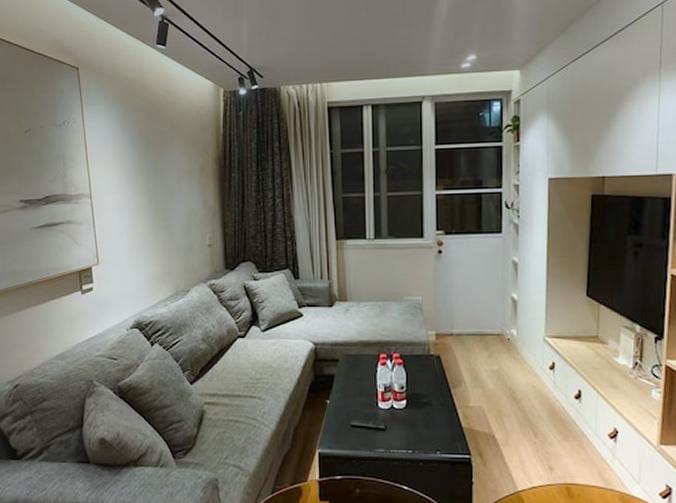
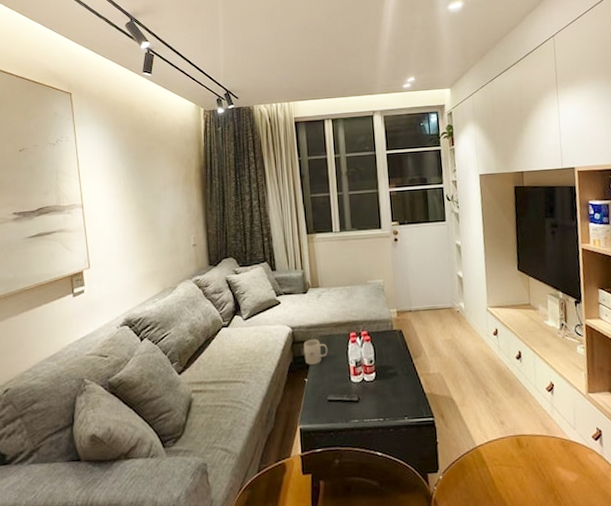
mug: none [327,358,354,386] -> present [303,339,328,365]

